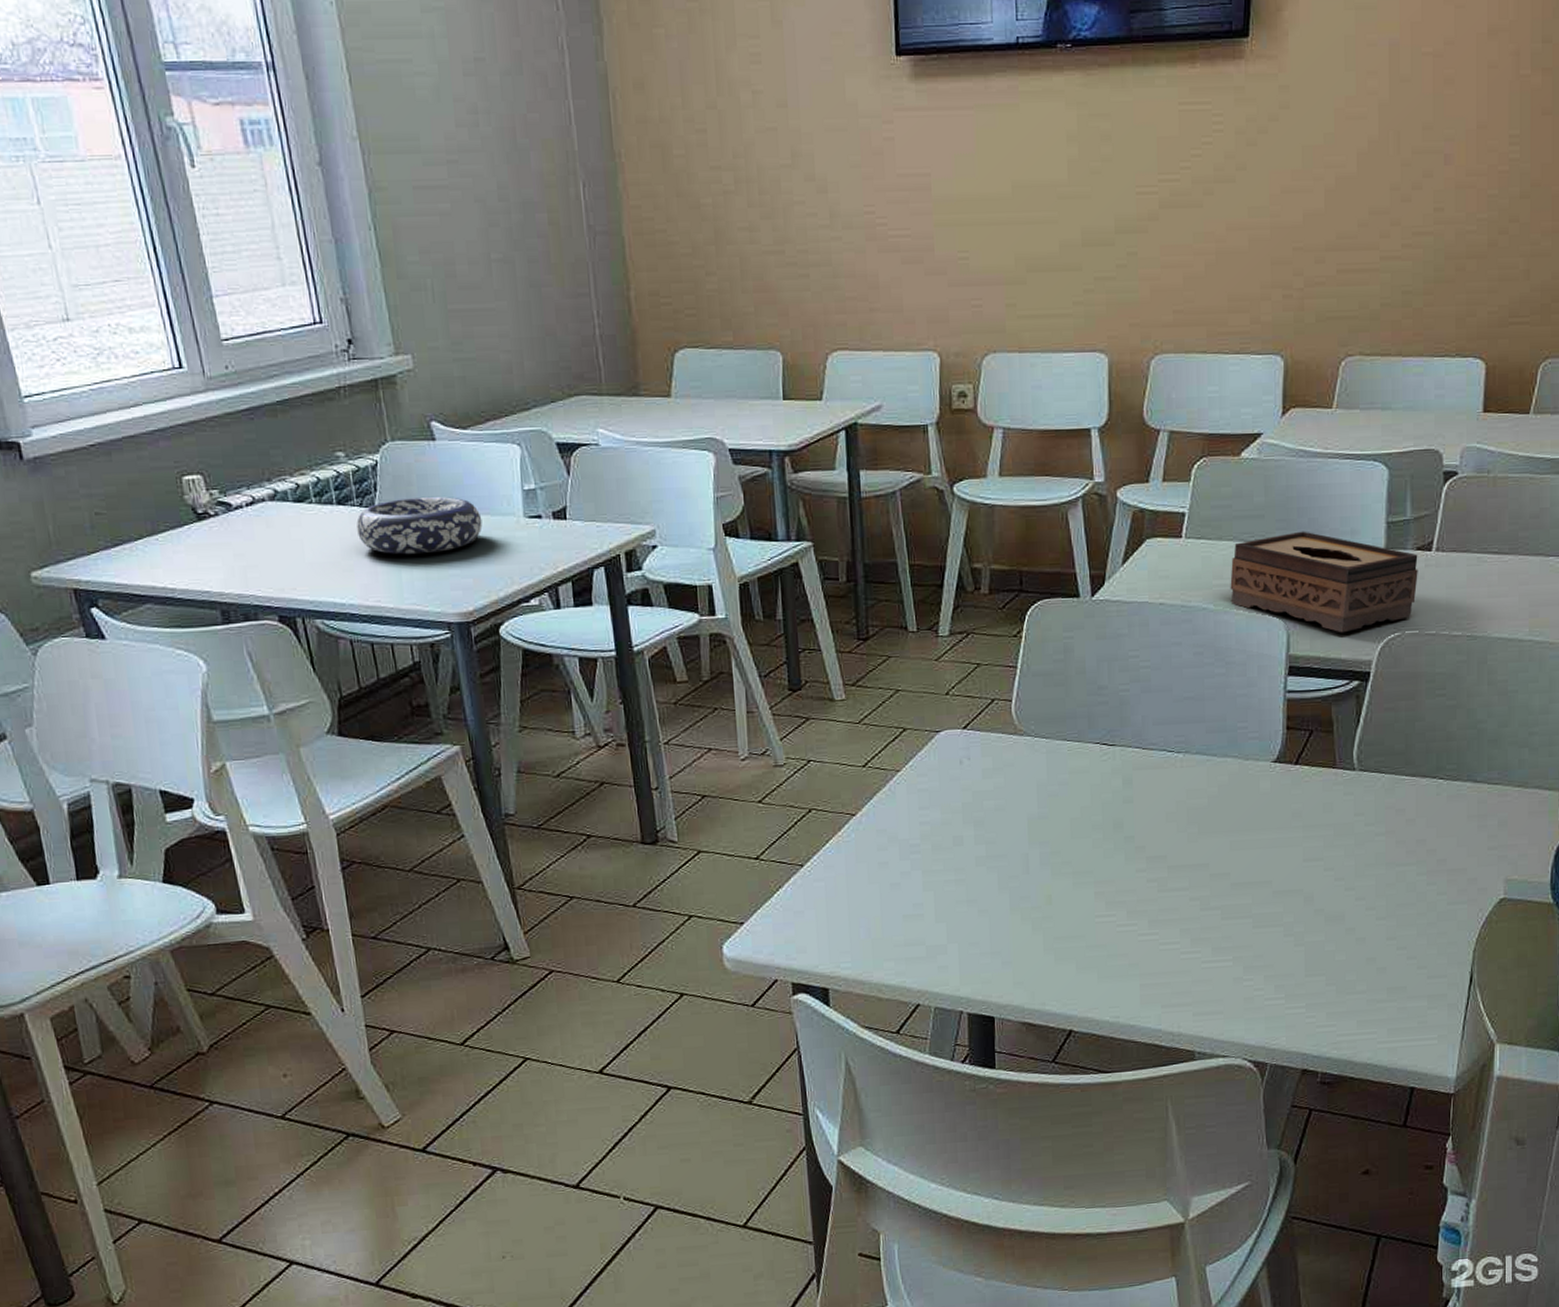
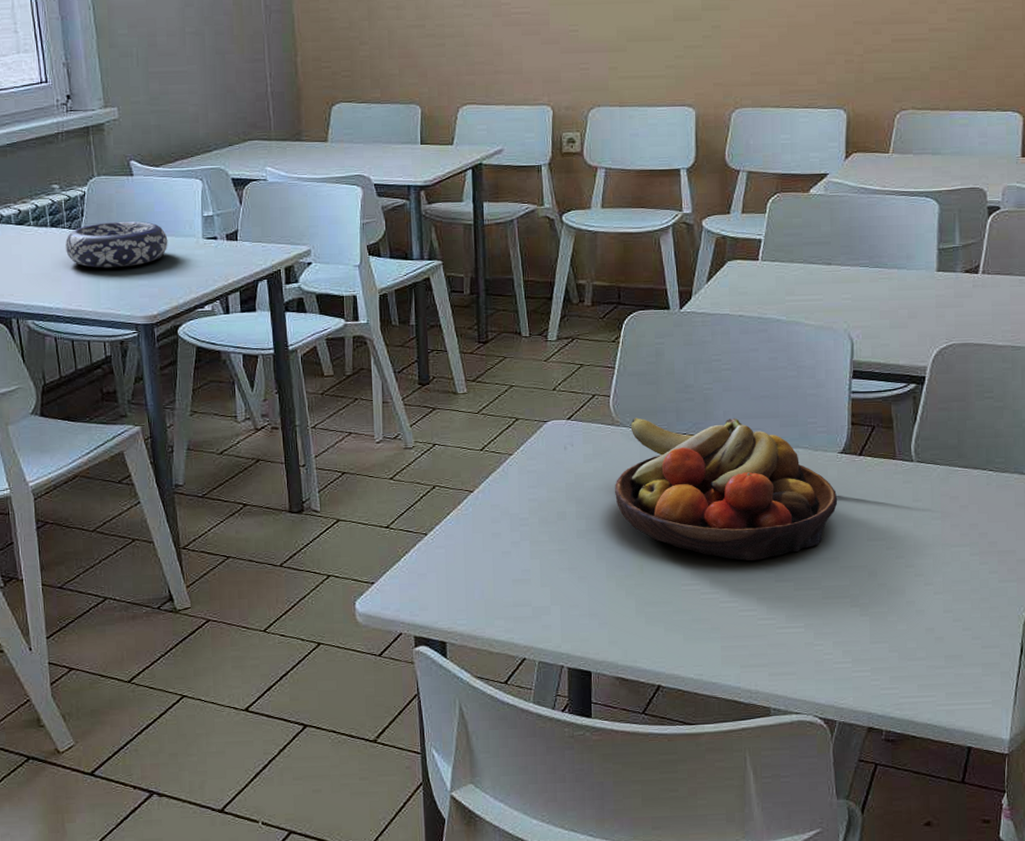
fruit bowl: none [1018,723,1271,887] -> present [615,417,838,561]
tissue box: present [1230,531,1418,633] -> none [801,255,967,343]

